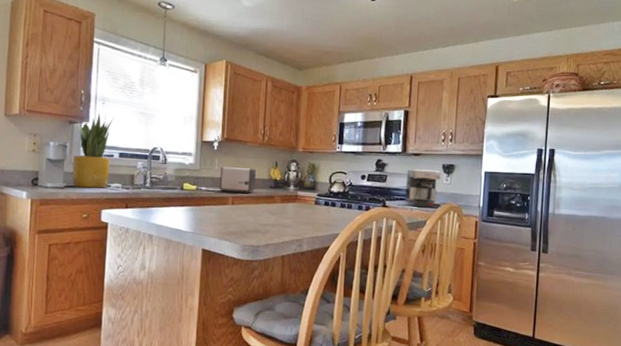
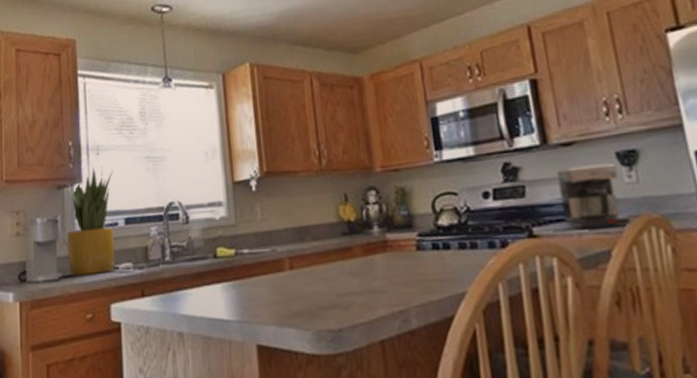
toaster: present [219,167,257,193] -> none [265,210,320,252]

